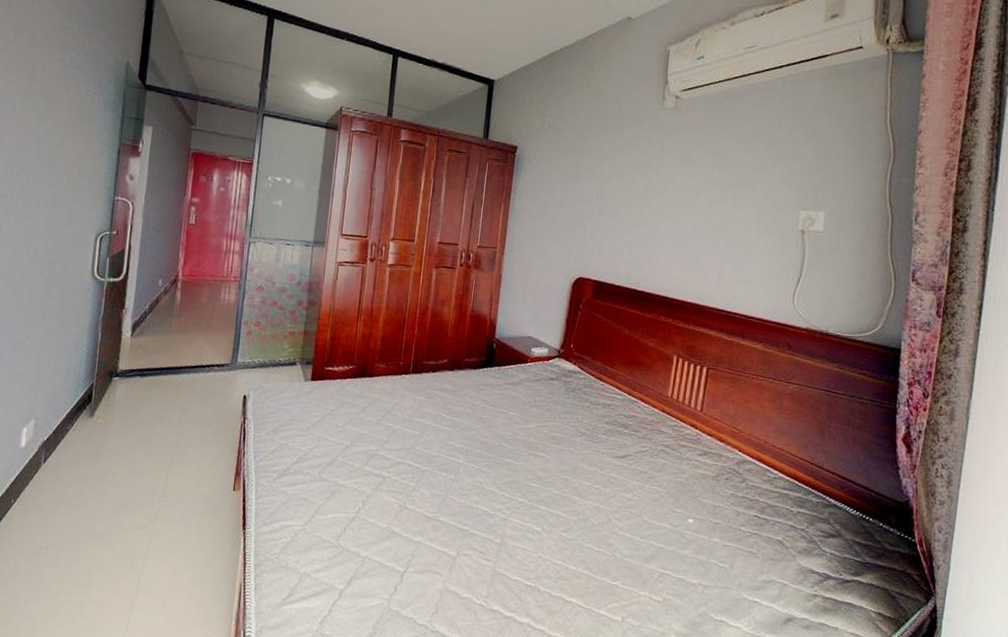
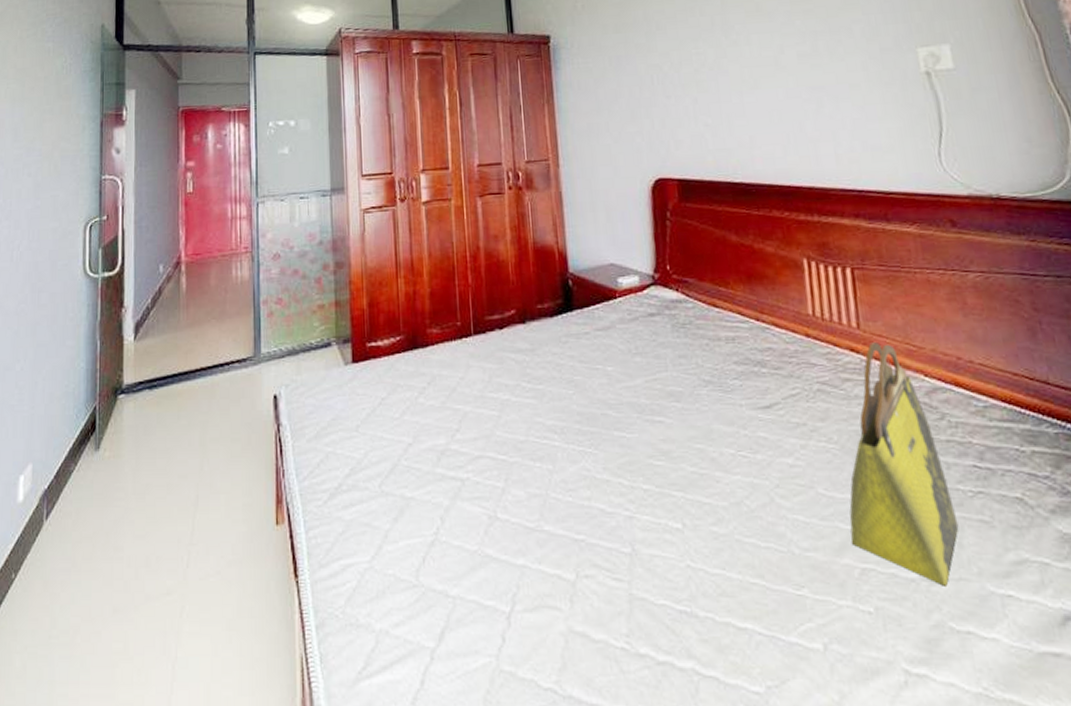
tote bag: none [658,423,735,591] -> present [849,342,959,586]

